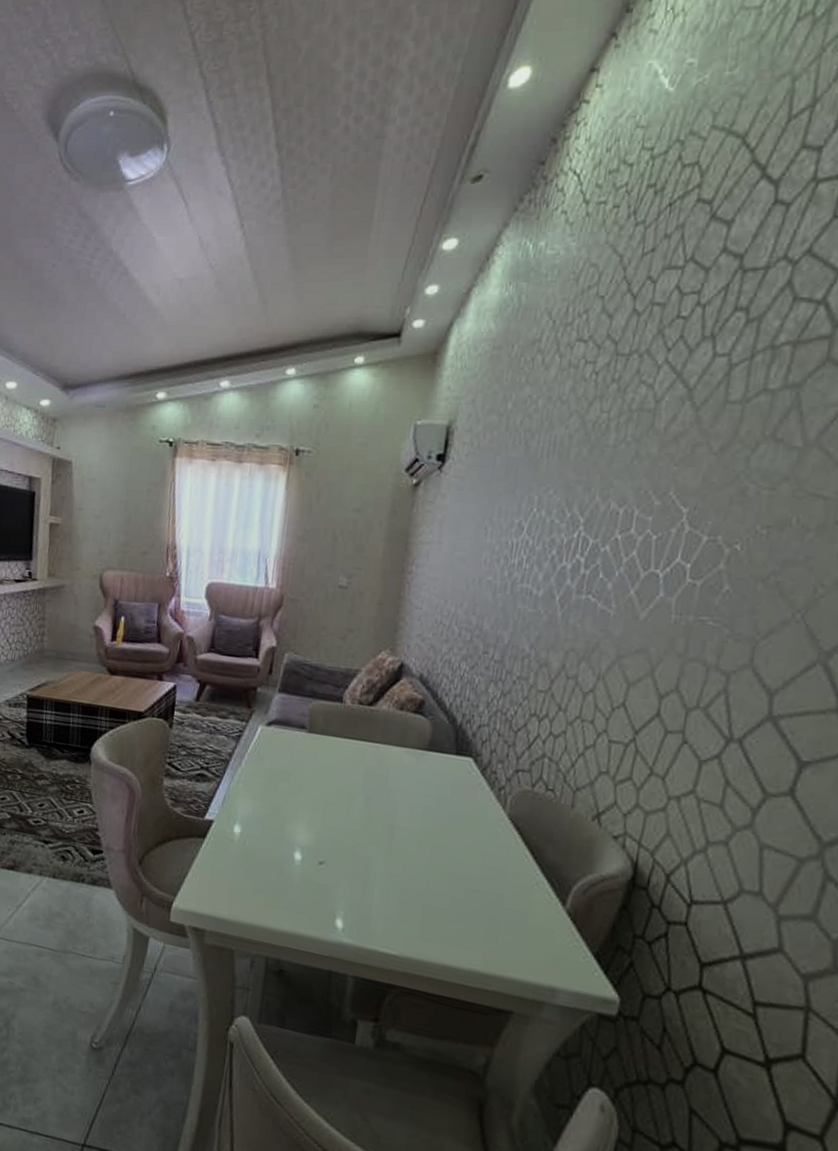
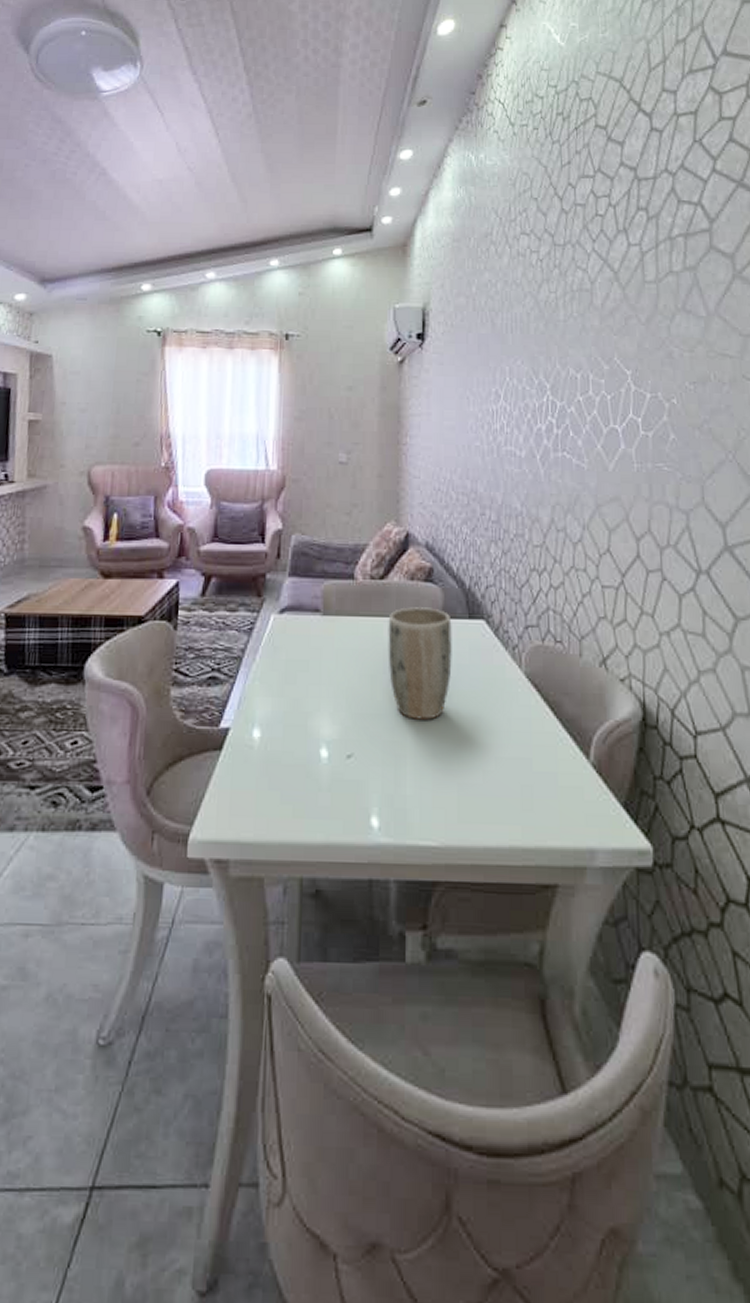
plant pot: none [367,735,438,843] -> present [388,607,452,720]

